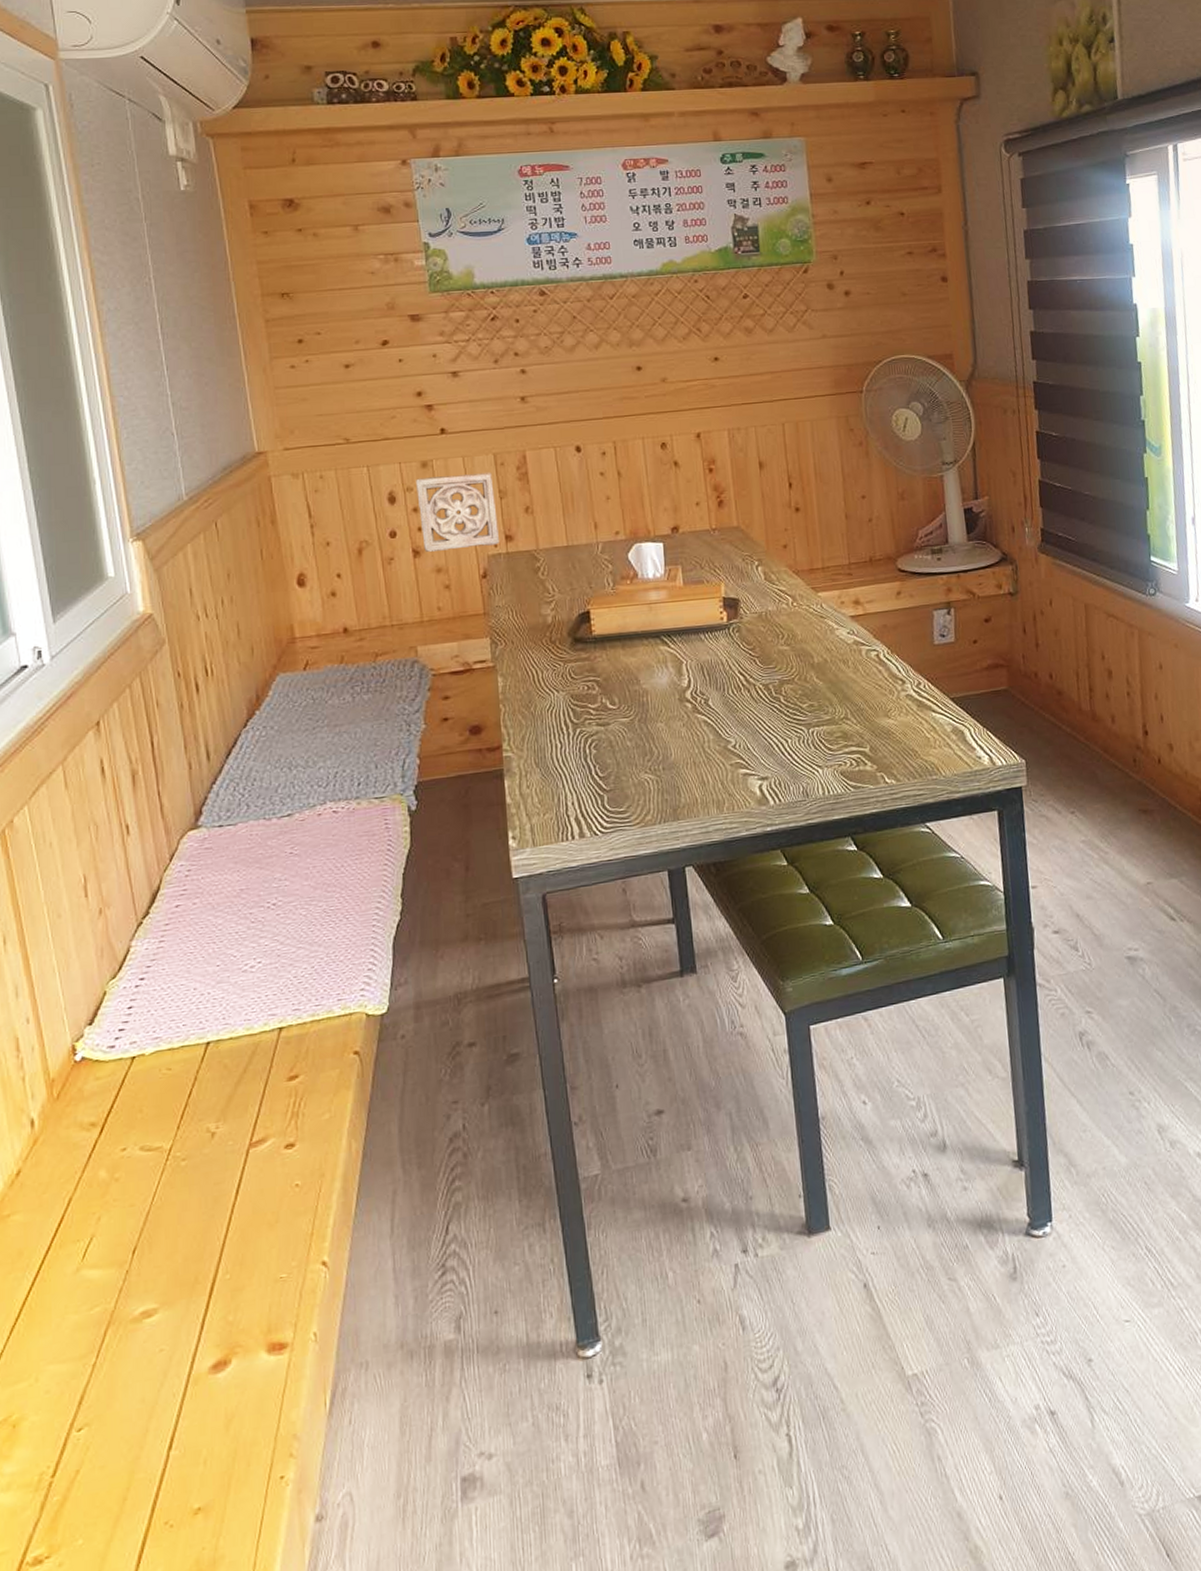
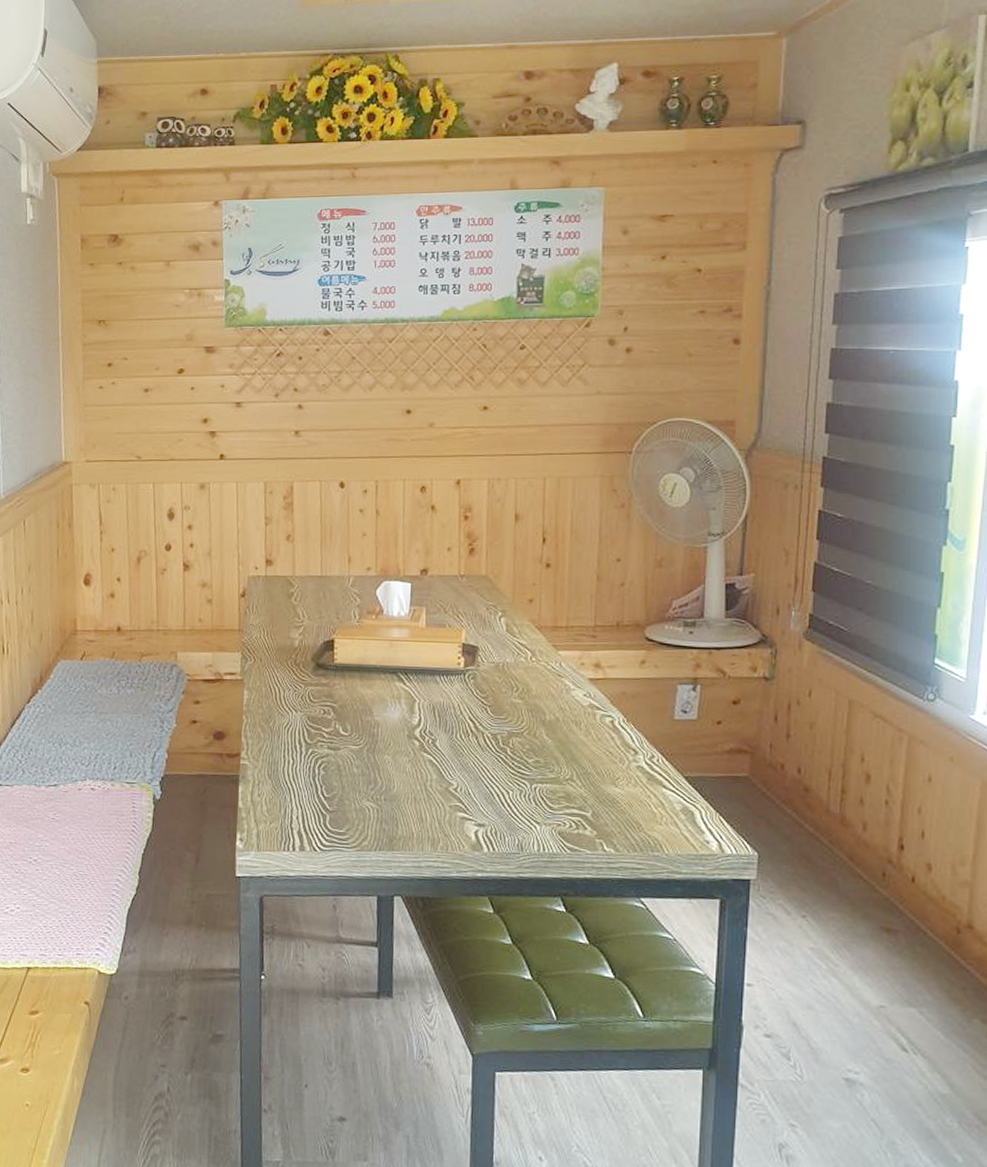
wall ornament: present [416,471,500,553] -> none [192,498,261,568]

